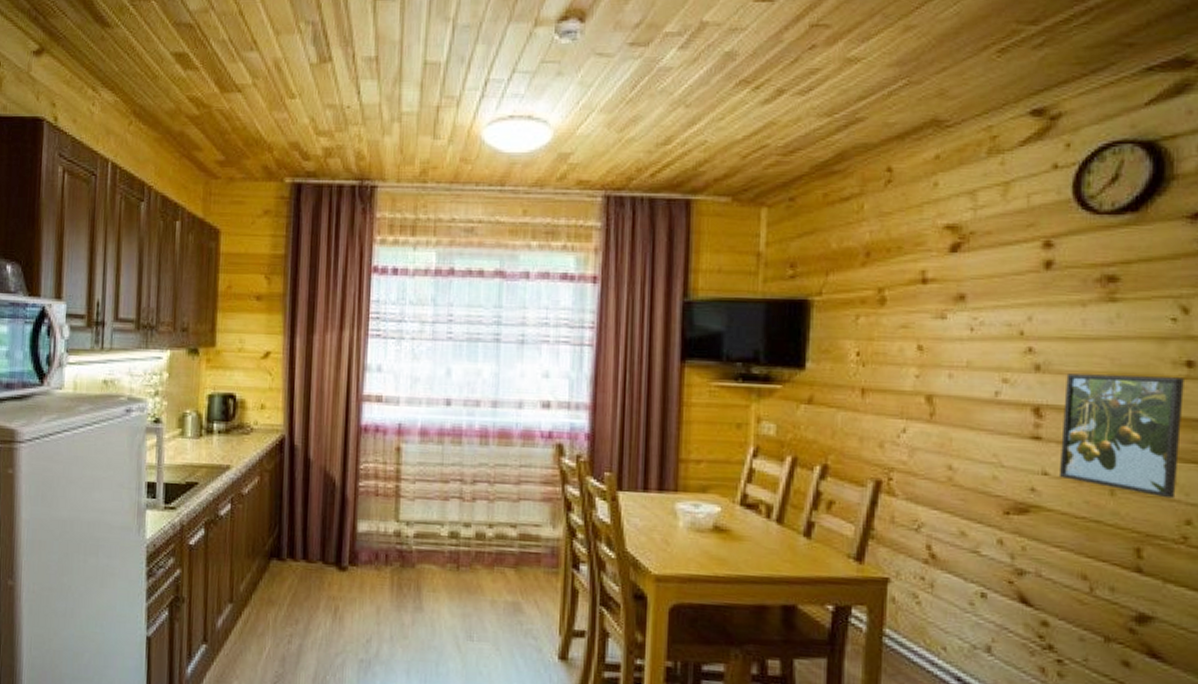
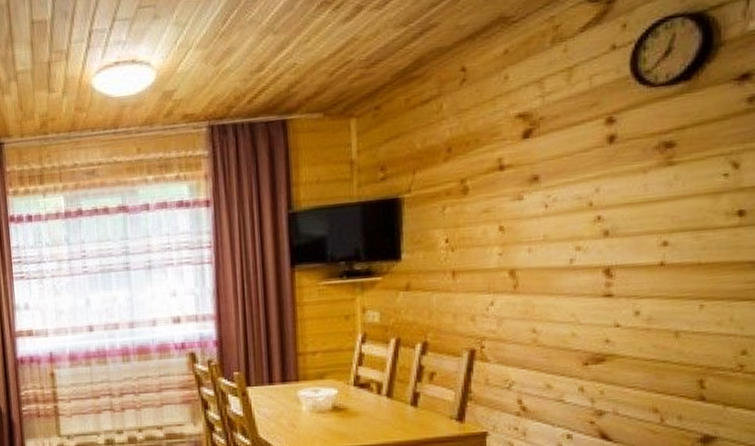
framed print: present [1058,373,1184,499] -> none [629,226,737,334]

